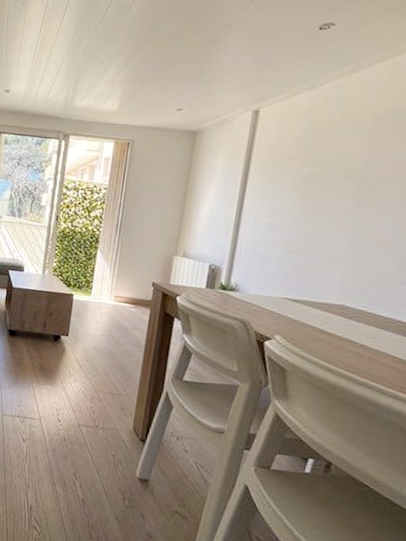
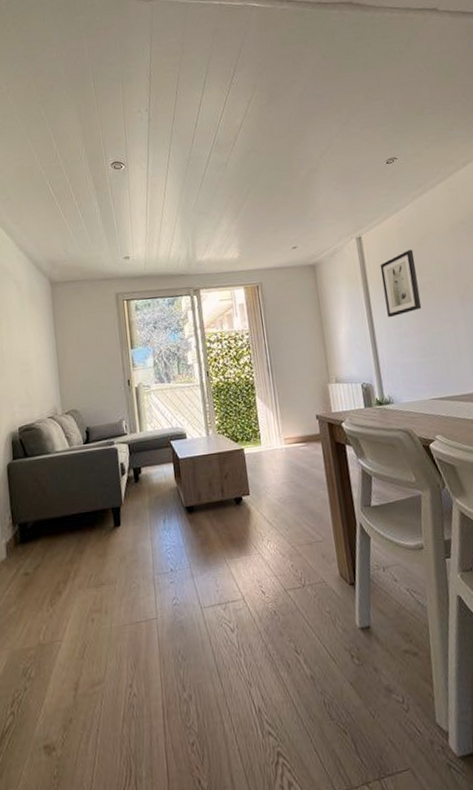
wall art: none [261,135,318,205] -> present [380,249,422,318]

